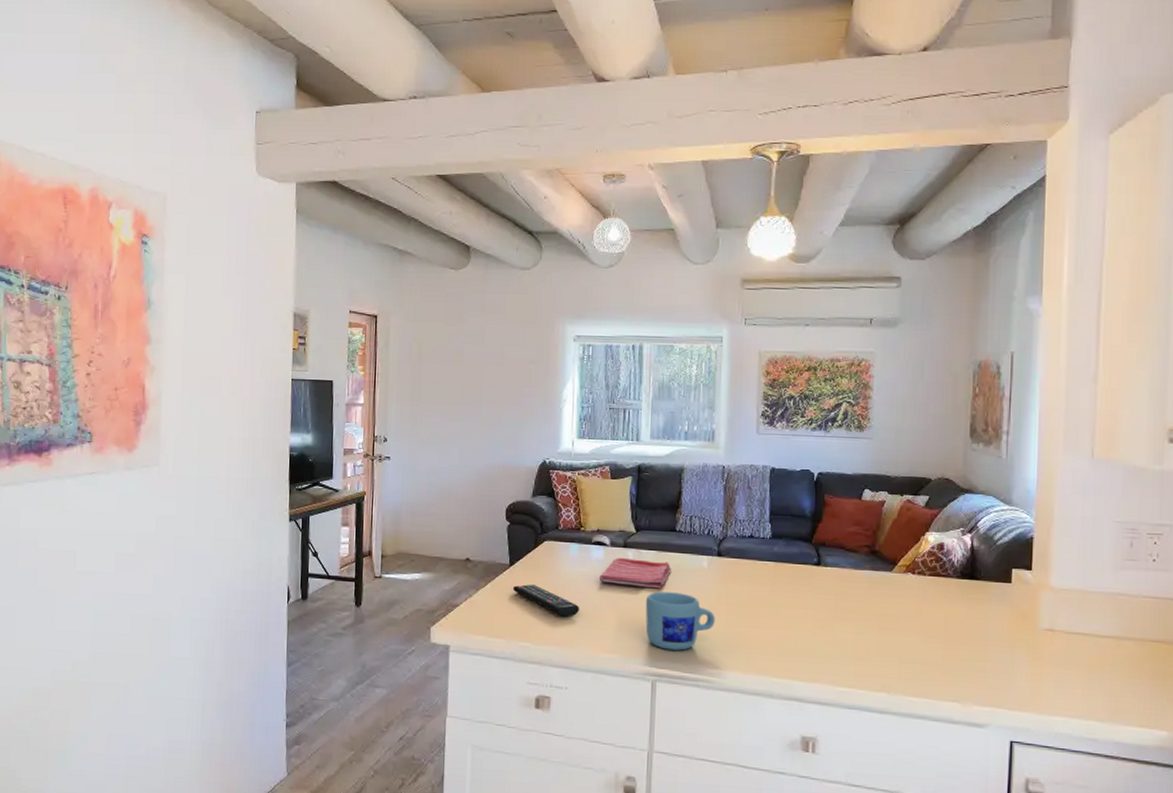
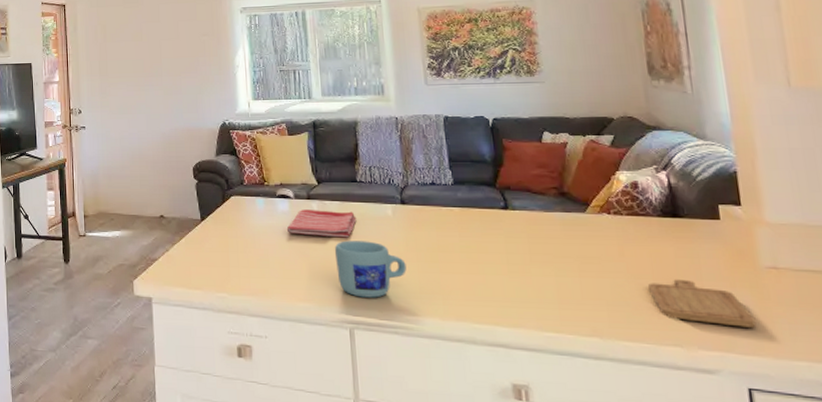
remote control: present [513,584,580,617] -> none [206,237,272,268]
chopping board: none [937,639,1027,685] -> present [647,279,757,328]

